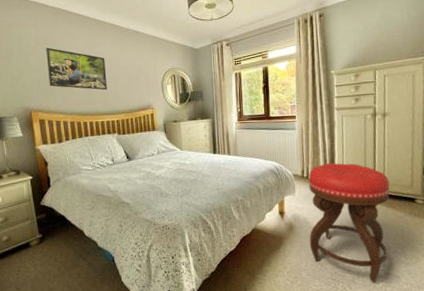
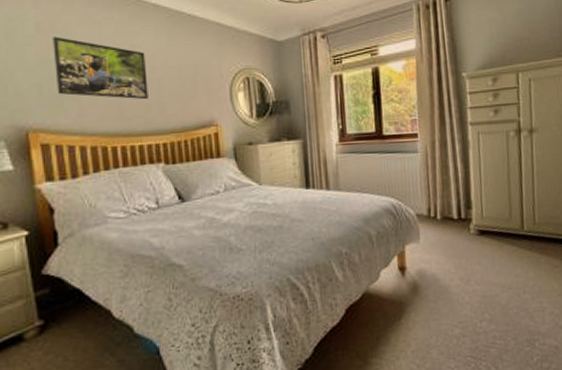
stool: present [308,163,390,283] -> none [436,196,542,359]

